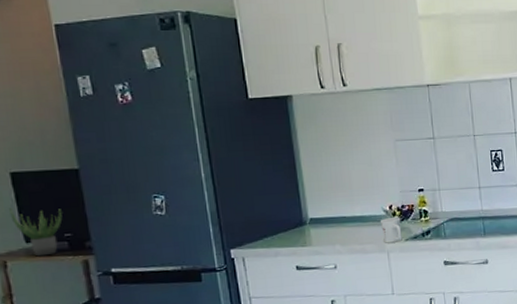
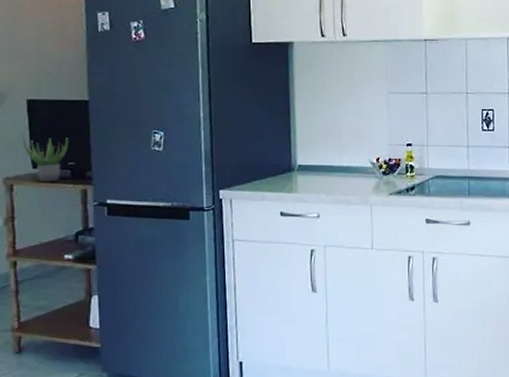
mug: present [380,217,403,243] -> none [366,171,387,196]

